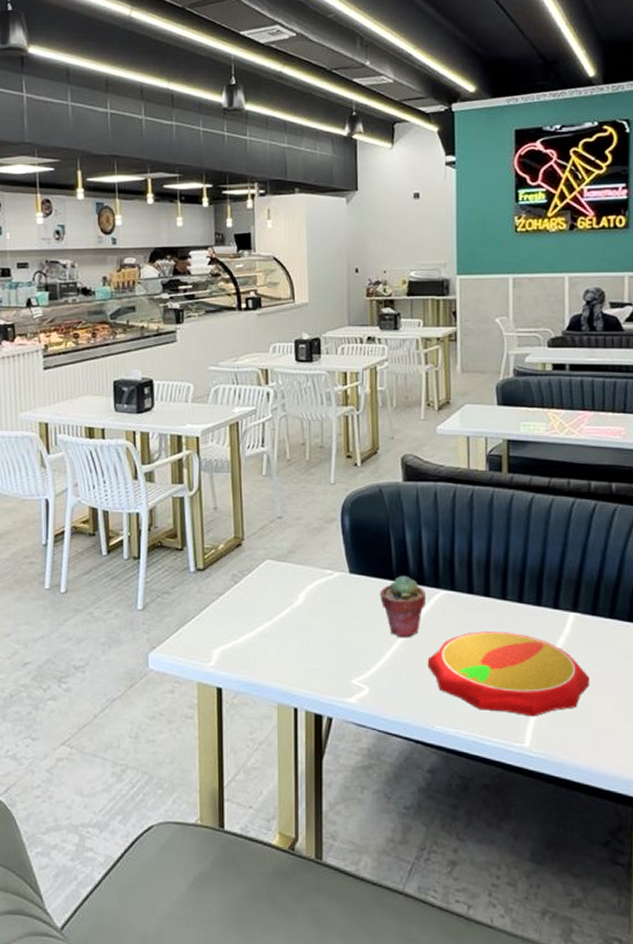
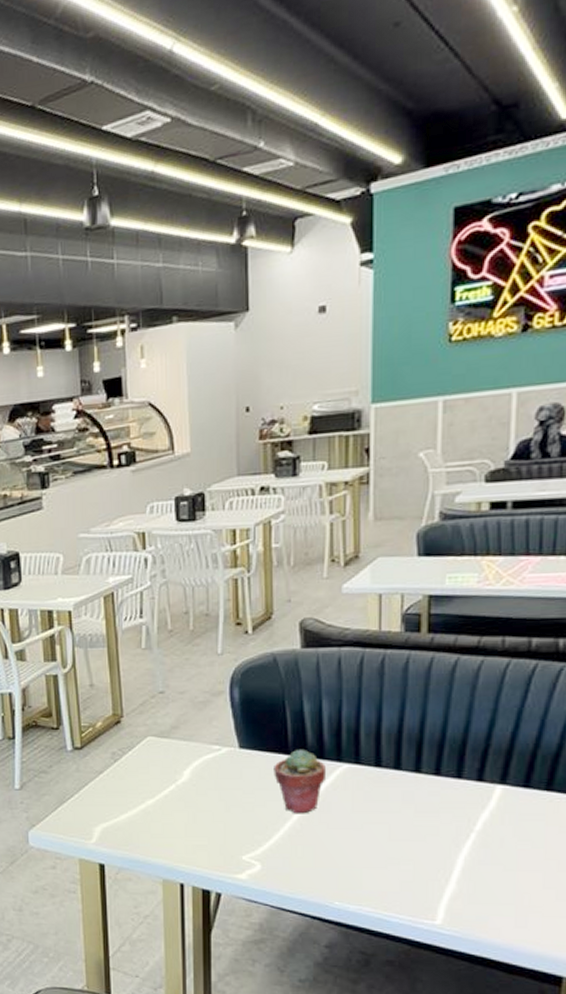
plate: present [427,631,590,717] -> none [326,806,517,894]

